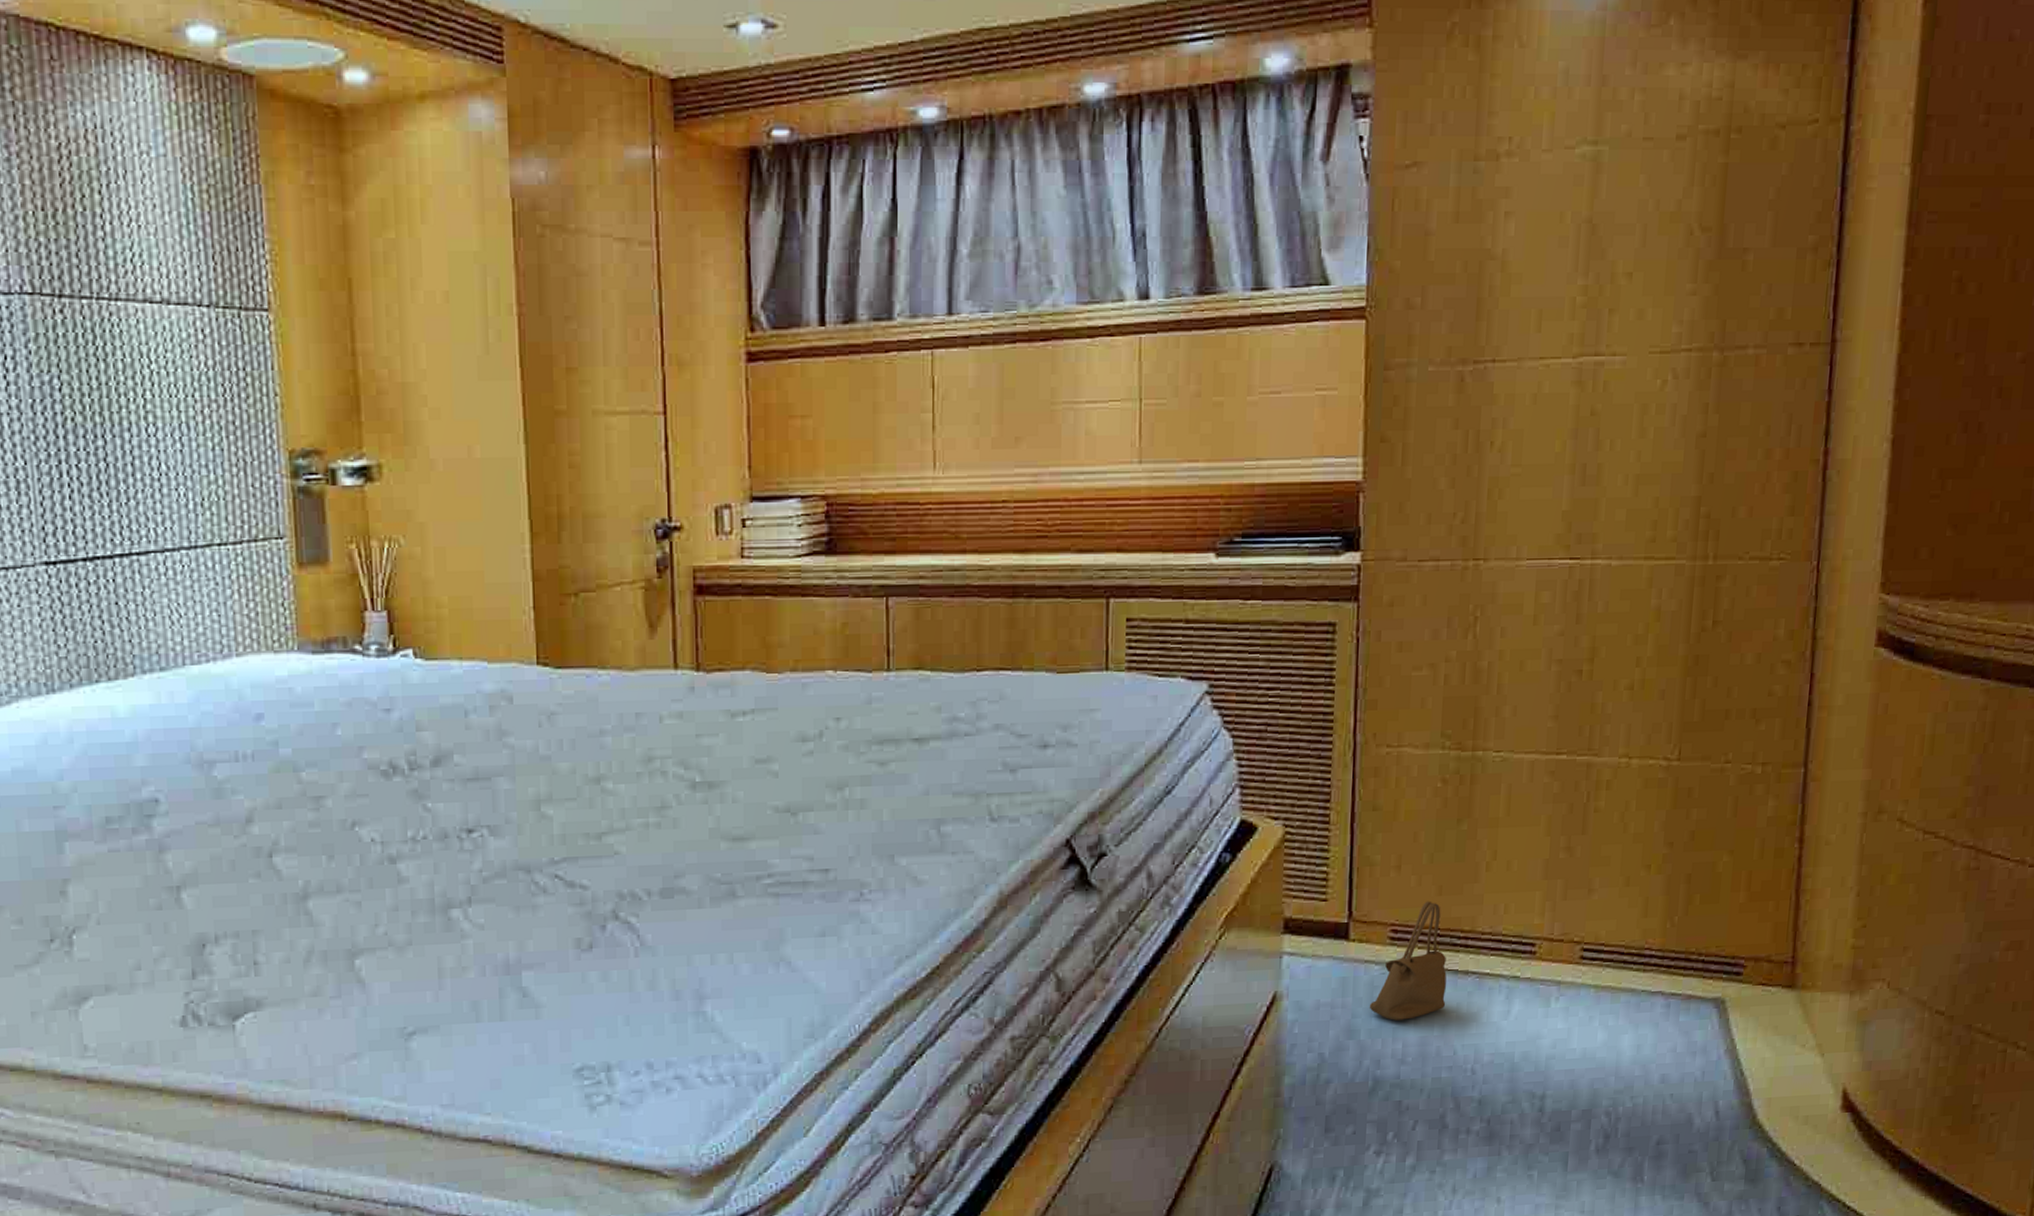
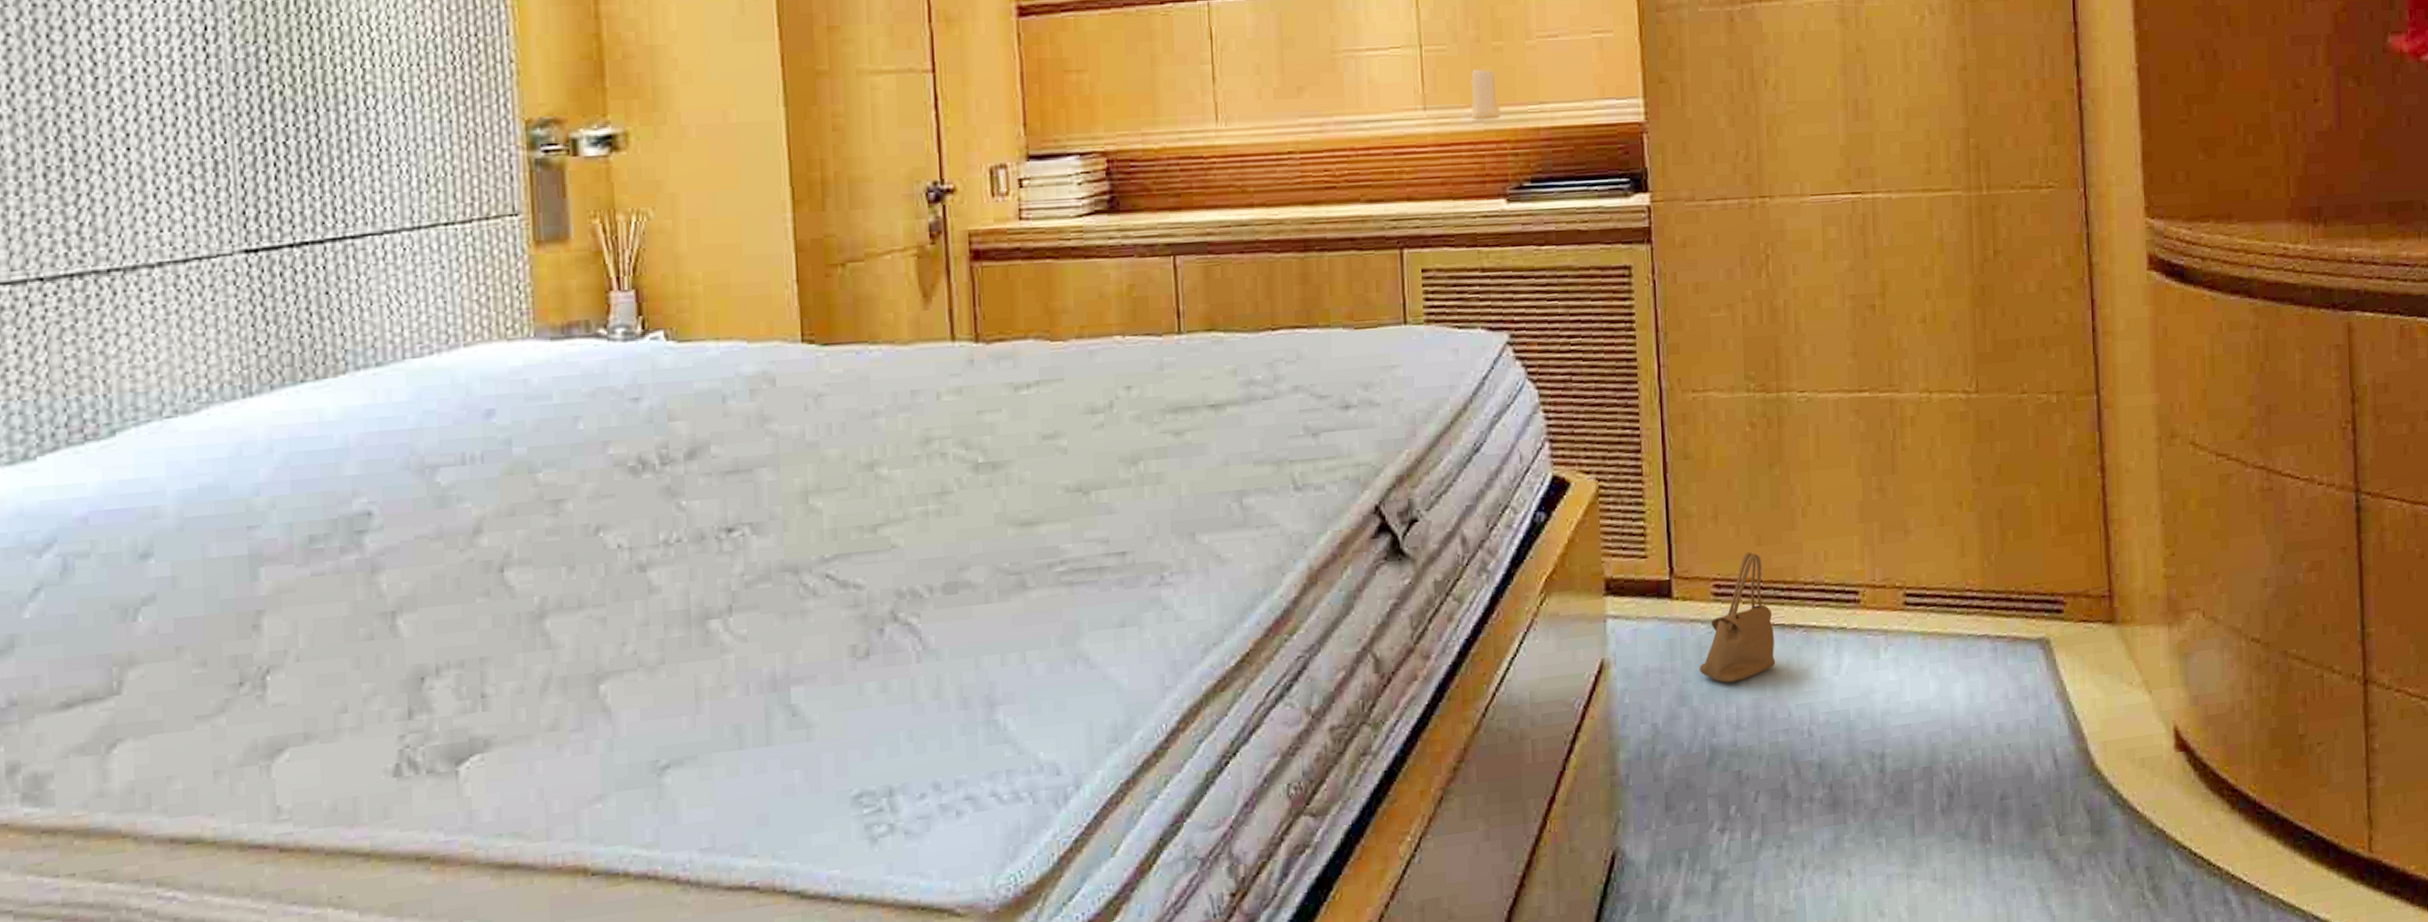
candle: none [1186,423,1216,475] -> present [1470,68,1500,120]

